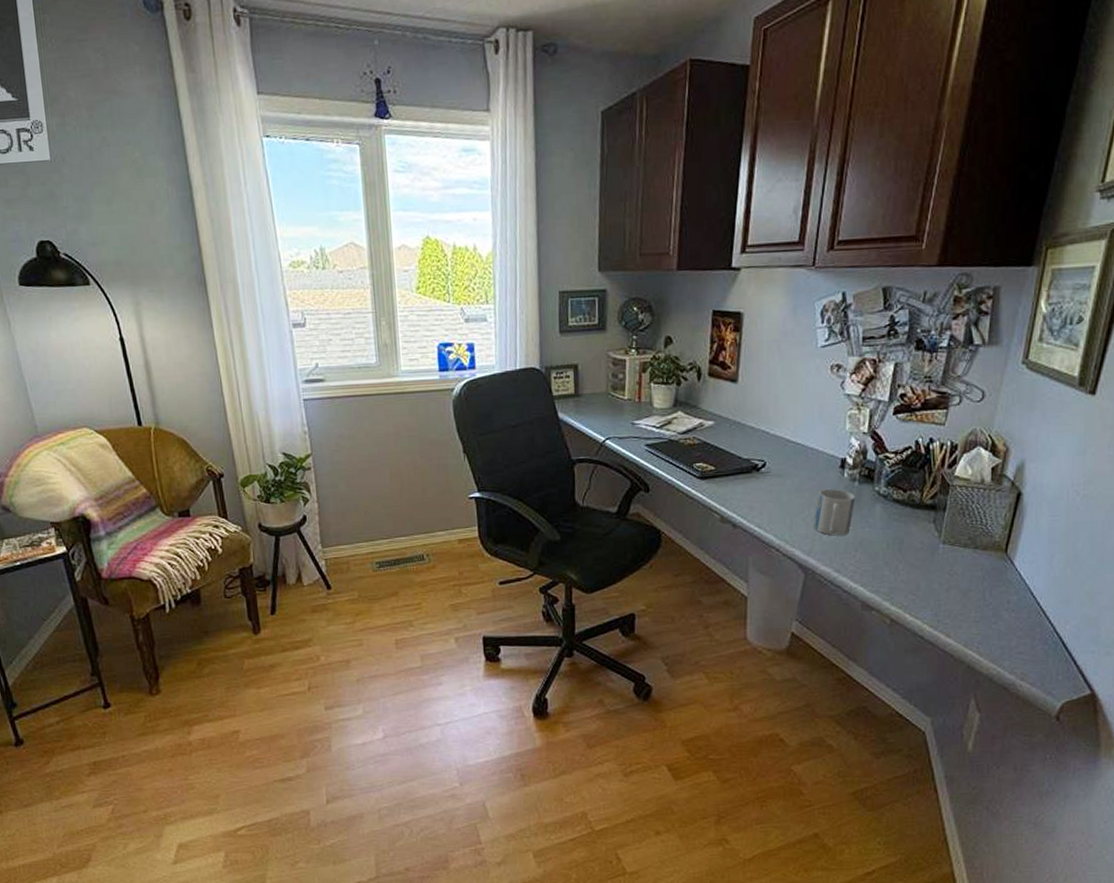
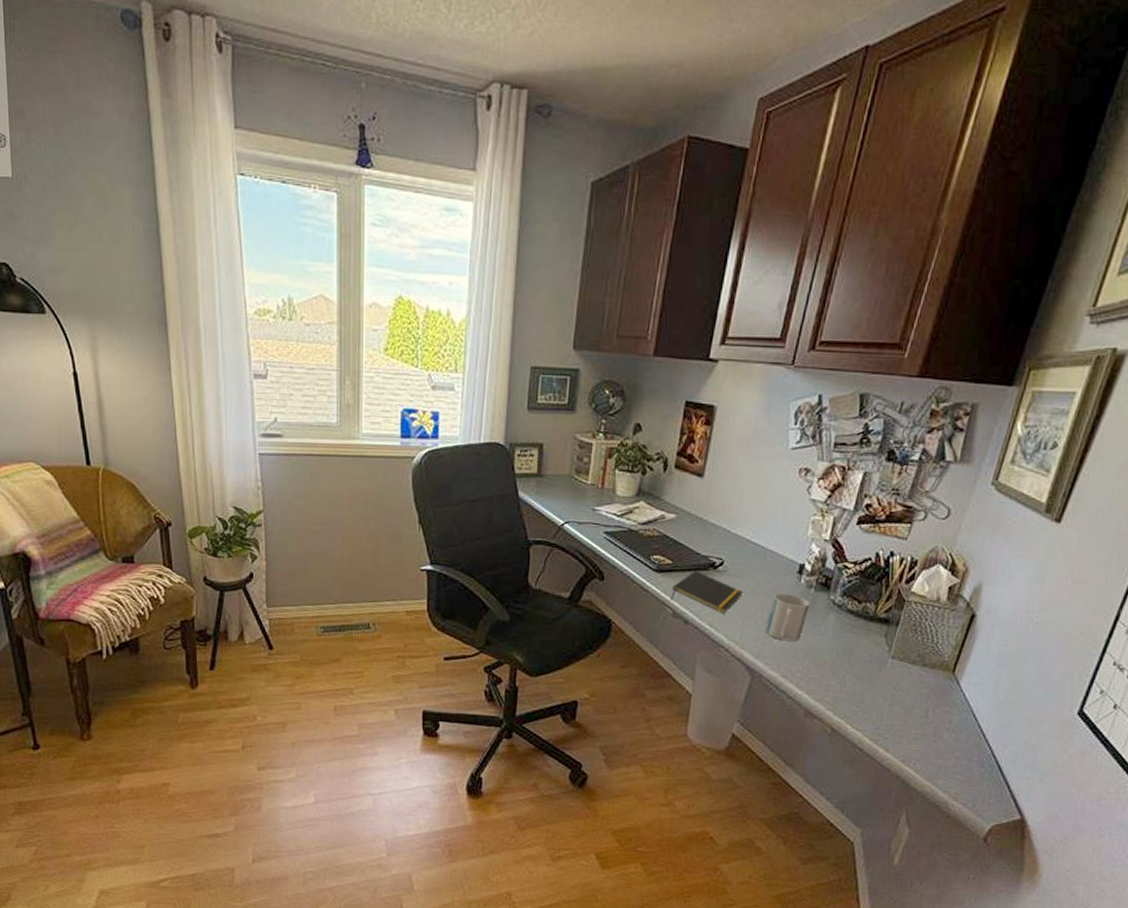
notepad: none [716,475,789,515] -> present [669,571,744,614]

